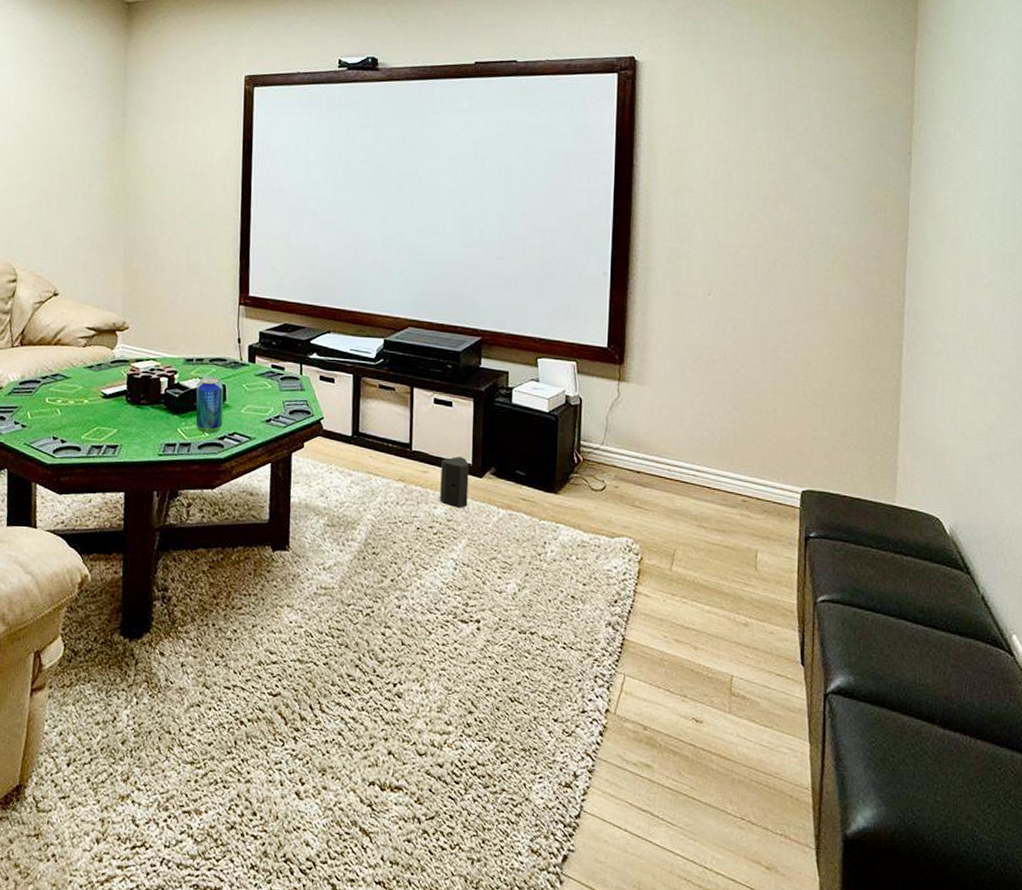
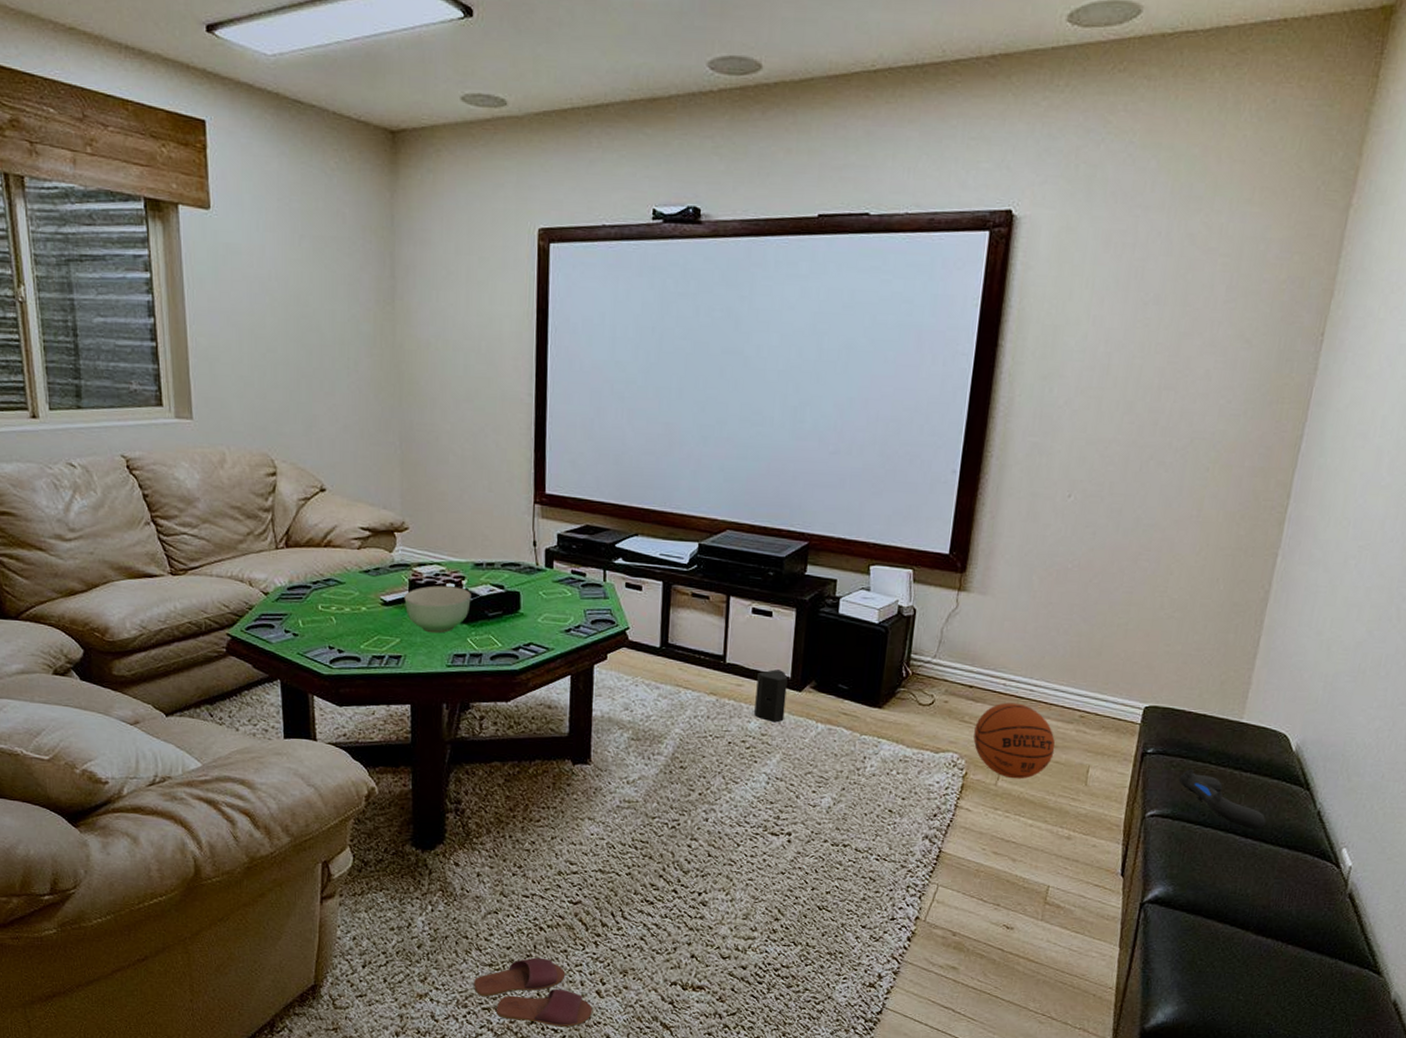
bowl: none [122,379,182,424] -> present [404,585,471,633]
slippers: none [175,754,292,832] -> present [474,957,593,1027]
beer can: present [195,376,224,433] -> none [486,582,518,644]
basketball: none [645,487,723,564] -> present [973,702,1056,779]
gaming controller: none [843,552,934,616] -> present [1178,768,1267,830]

